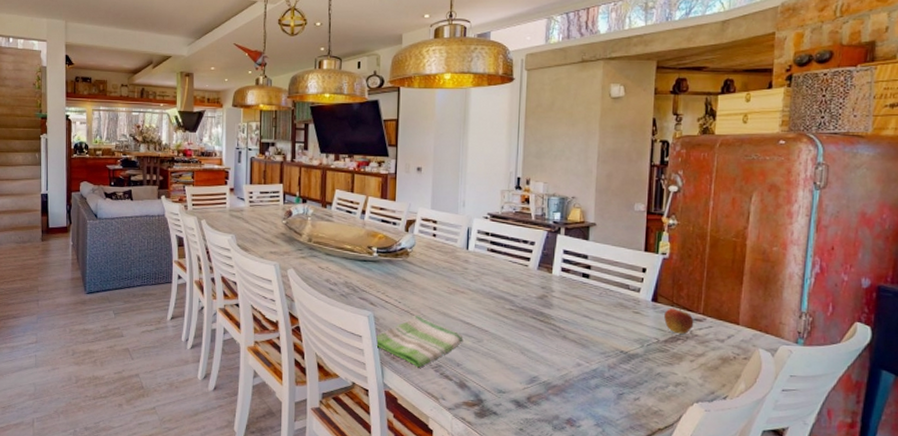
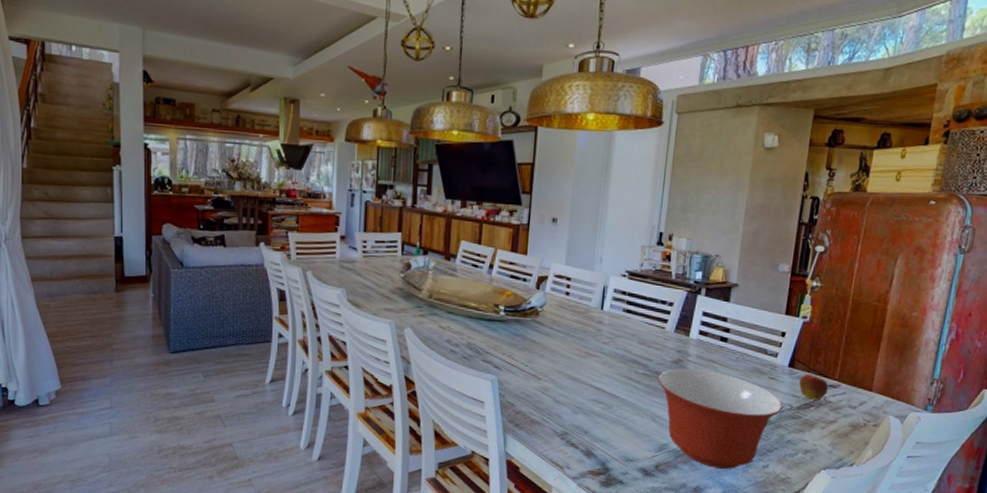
dish towel: present [375,315,464,368] -> none [498,379,593,436]
mixing bowl: none [524,303,650,401] -> present [658,368,783,469]

